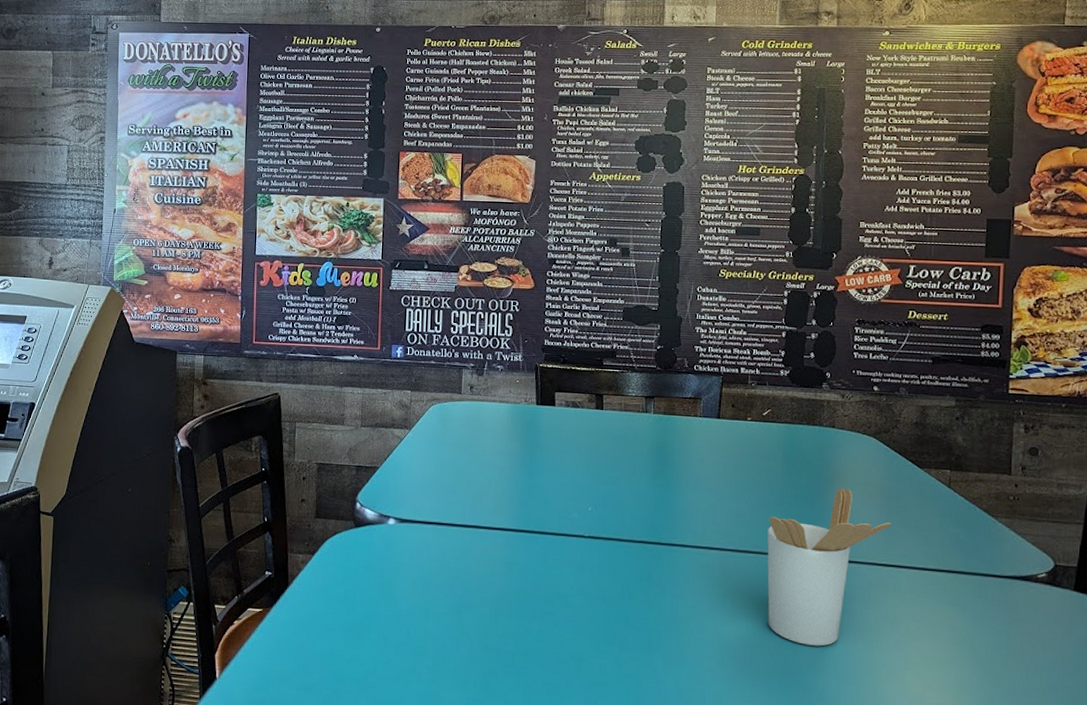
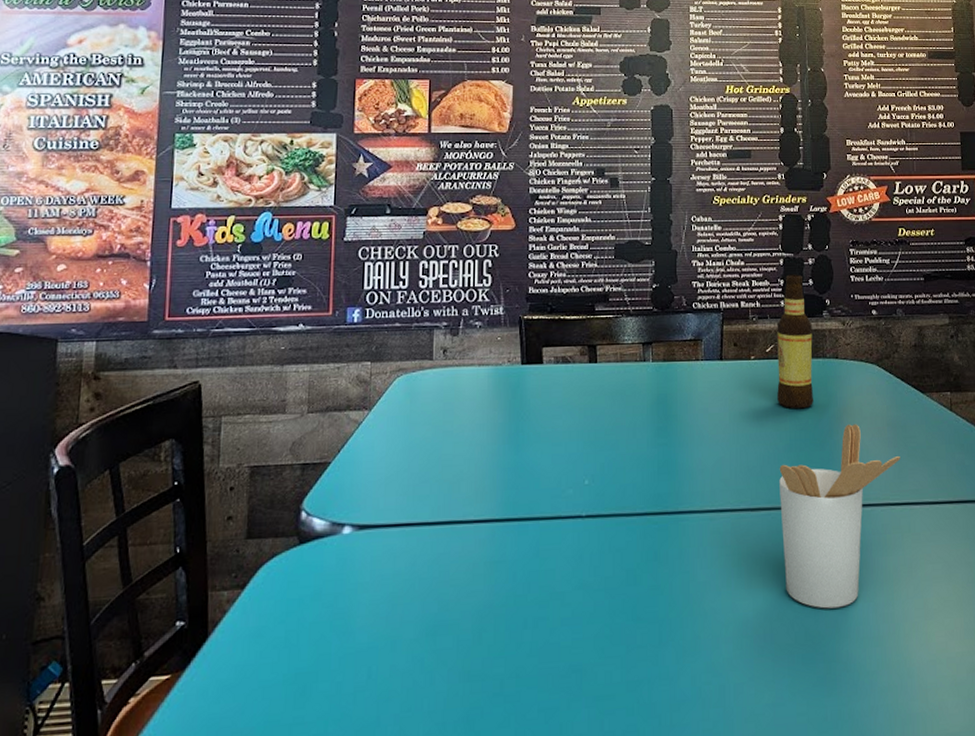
bottle: none [771,346,811,470] -> present [777,274,813,409]

